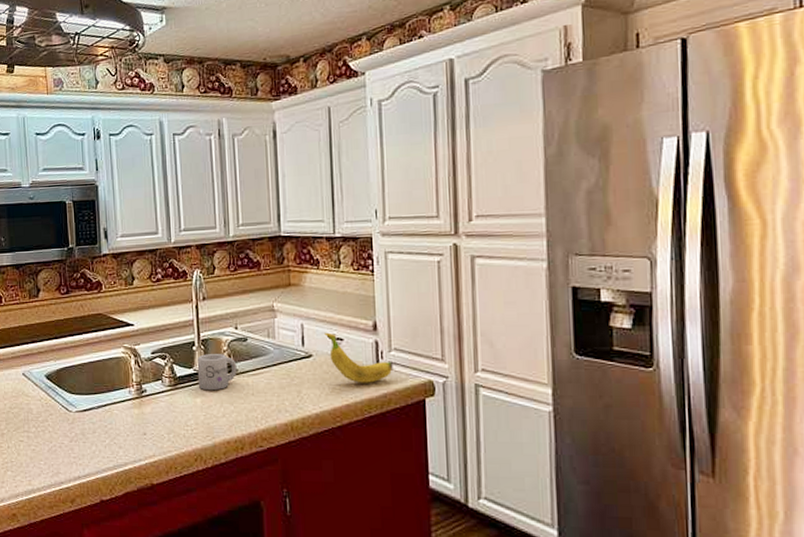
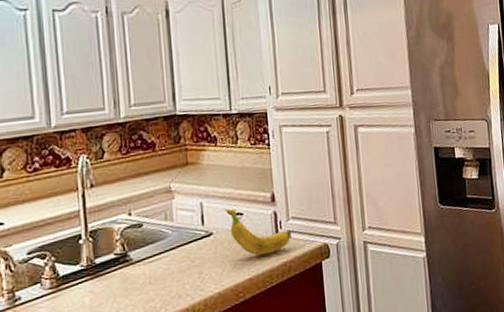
mug: present [197,354,237,390] -> none [84,244,132,287]

